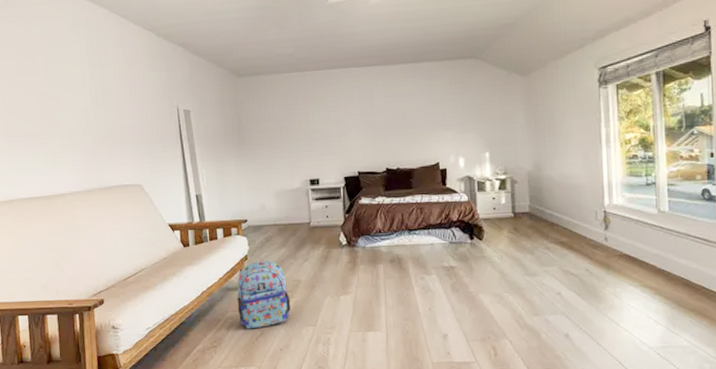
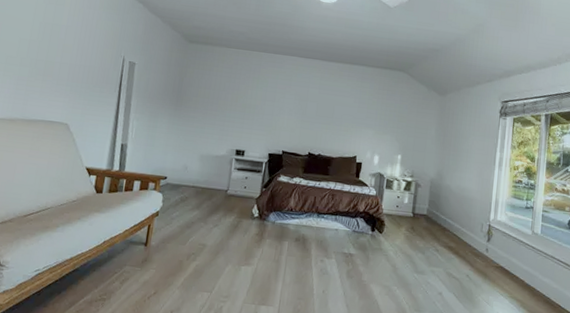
backpack: present [236,260,291,329] -> none [136,219,193,287]

